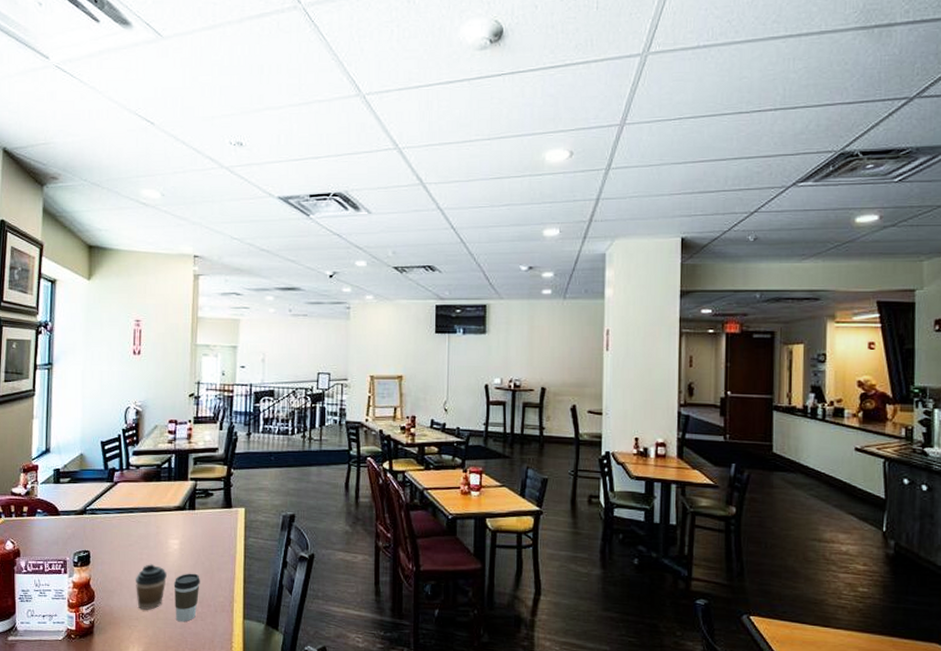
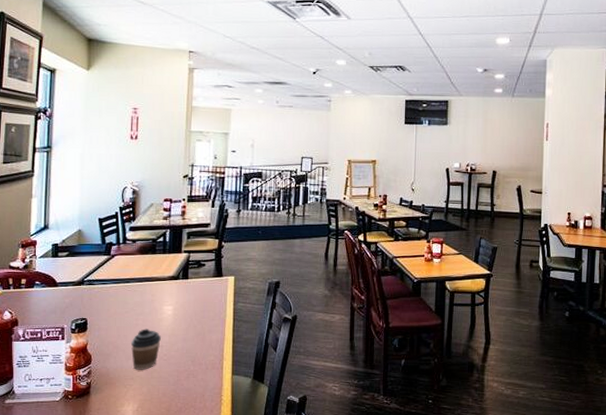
coffee cup: present [174,573,200,622] -> none [167,335,192,380]

